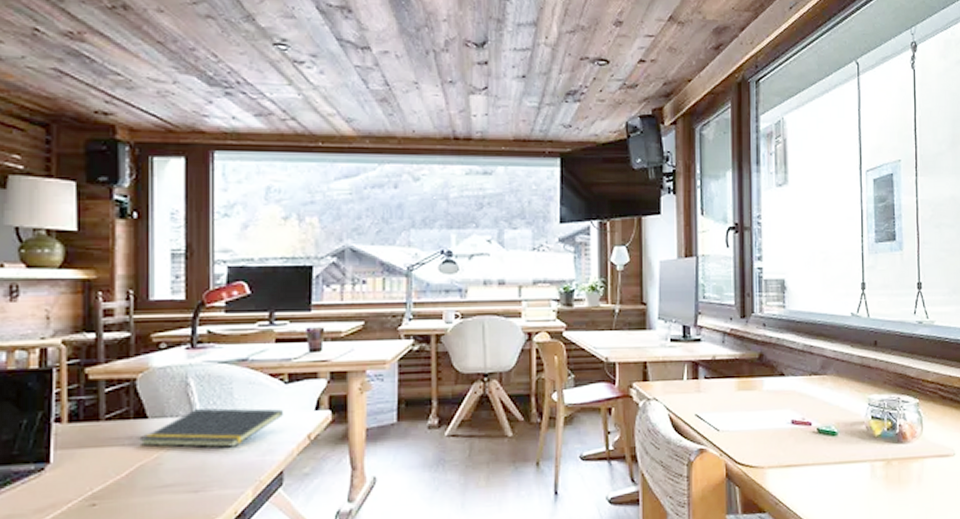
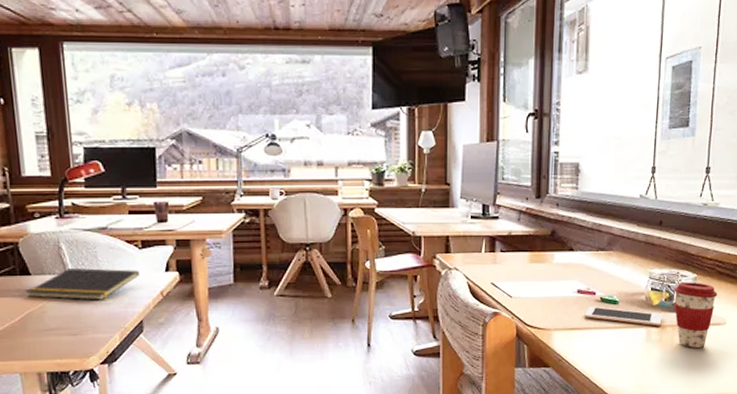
cell phone: none [801,439,886,460] -> present [584,306,662,326]
coffee cup: none [896,408,943,484] -> present [674,282,718,348]

